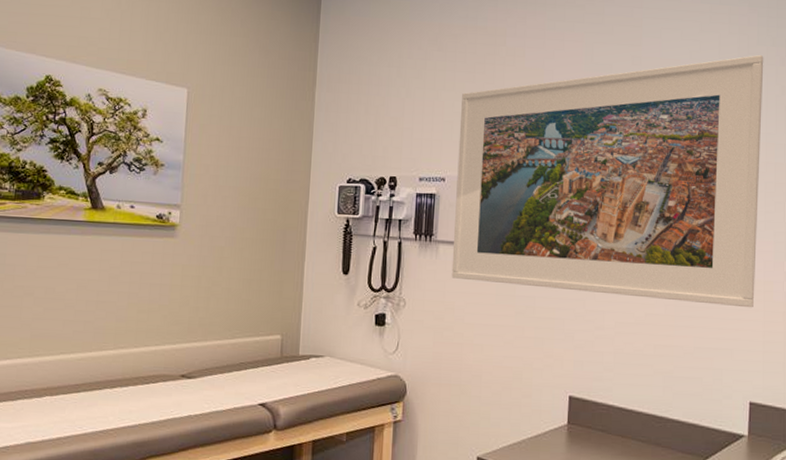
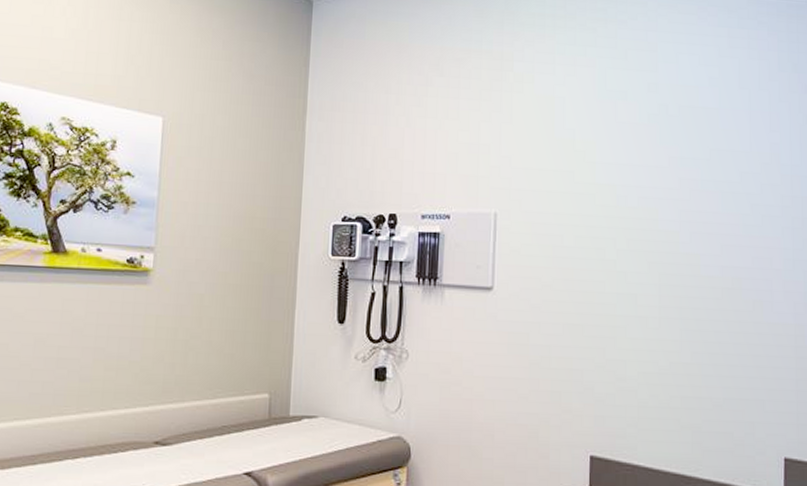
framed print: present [451,54,764,308] -> none [458,81,786,354]

